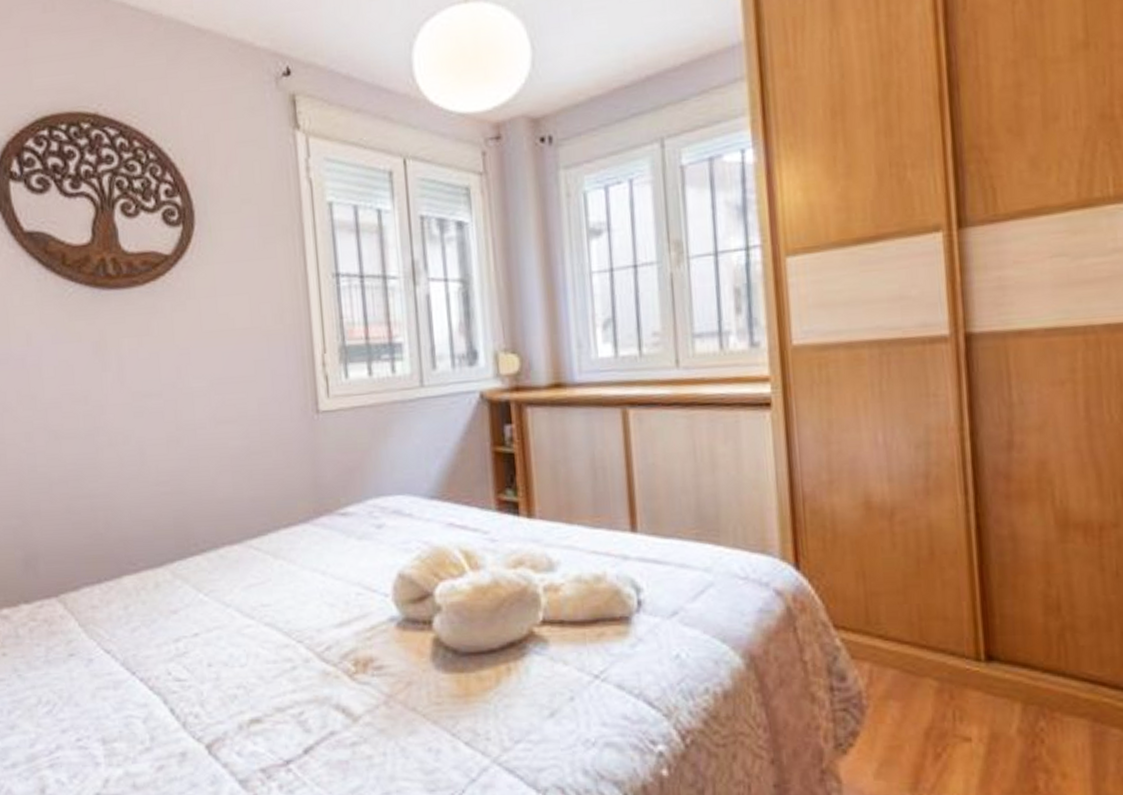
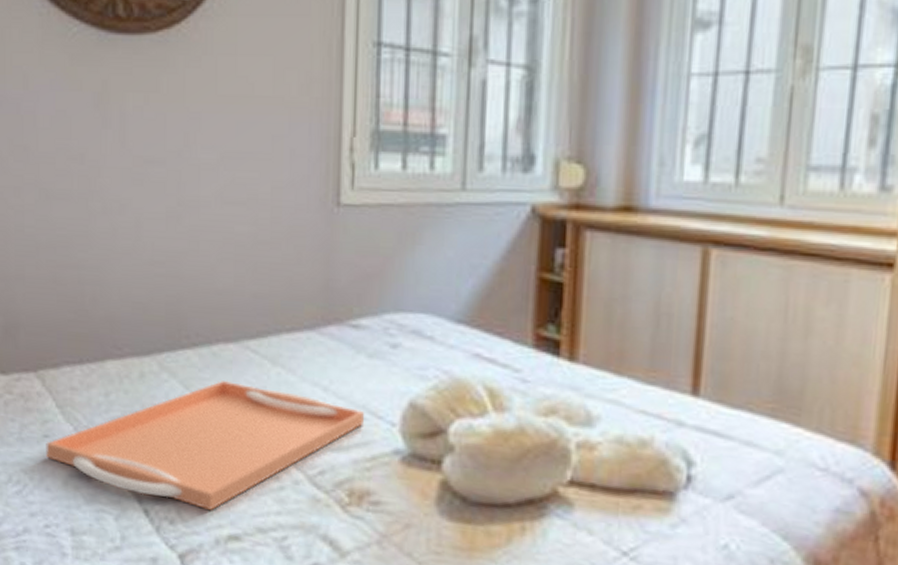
serving tray: none [72,578,361,700] -> present [46,380,365,511]

